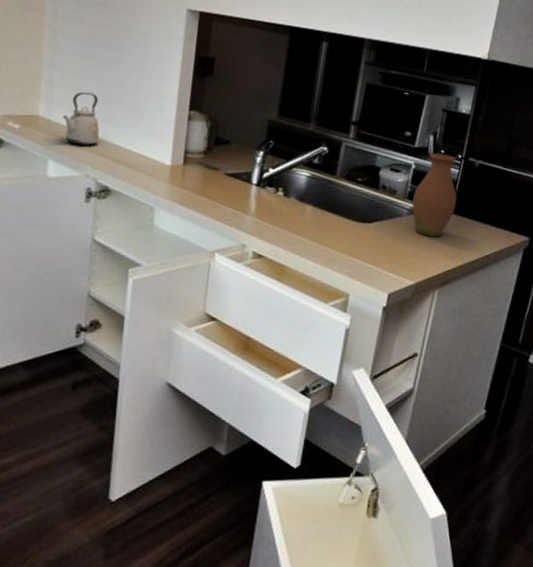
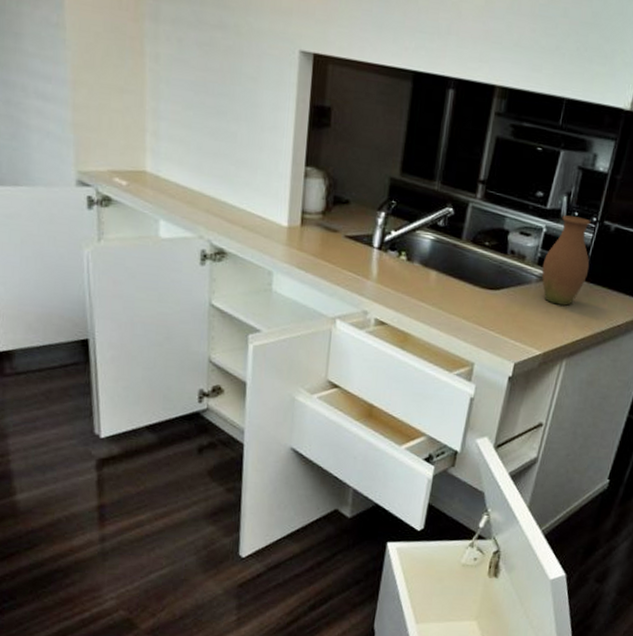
kettle: present [62,92,100,146] -> none [171,145,212,205]

